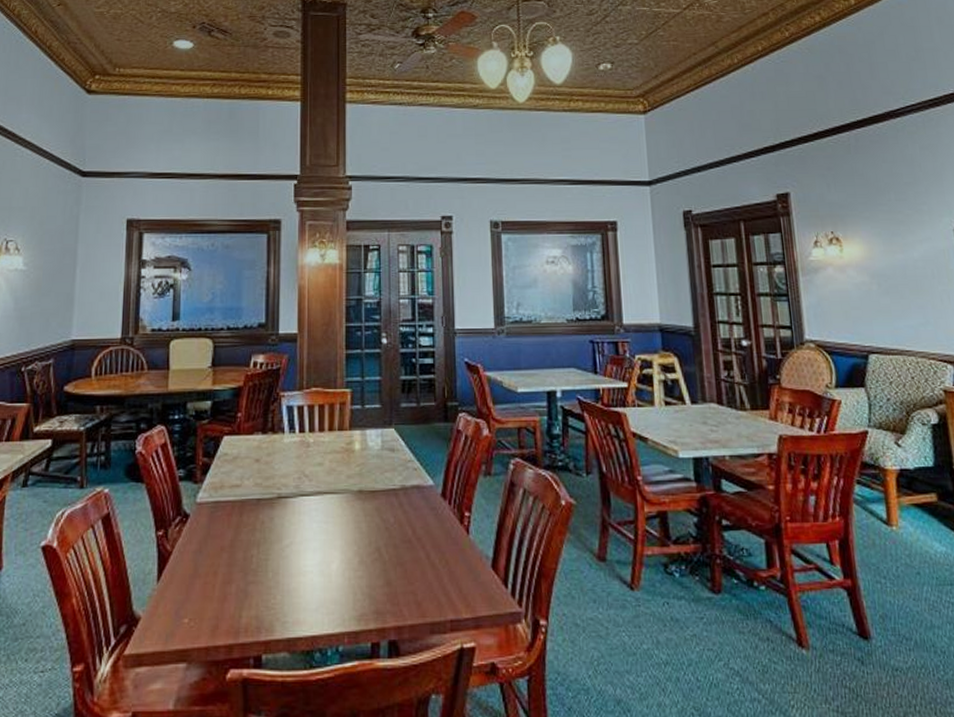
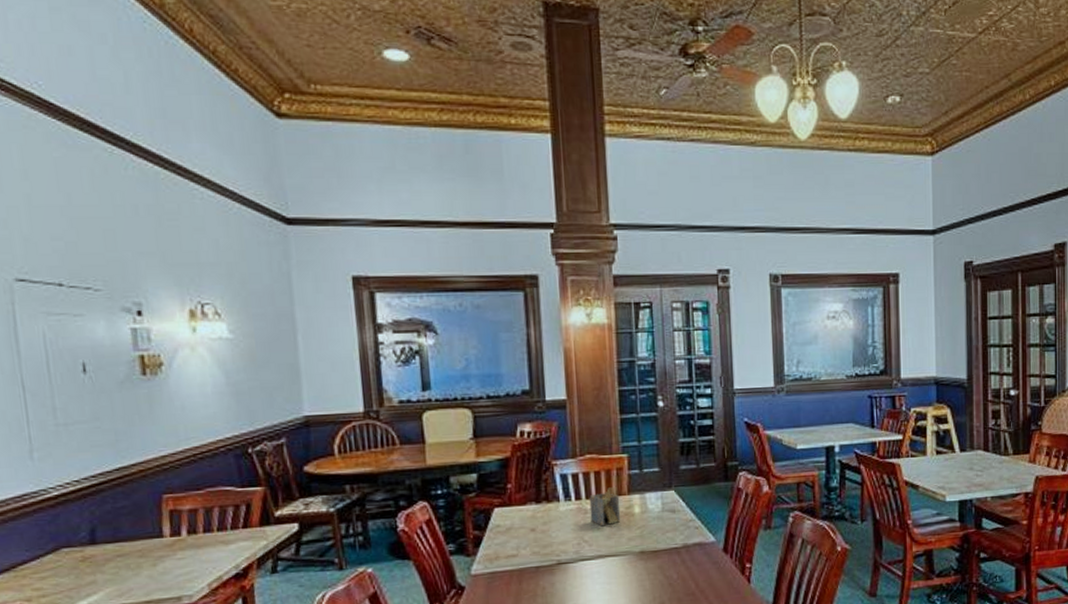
napkin holder: none [312,422,341,461] -> present [589,487,621,526]

